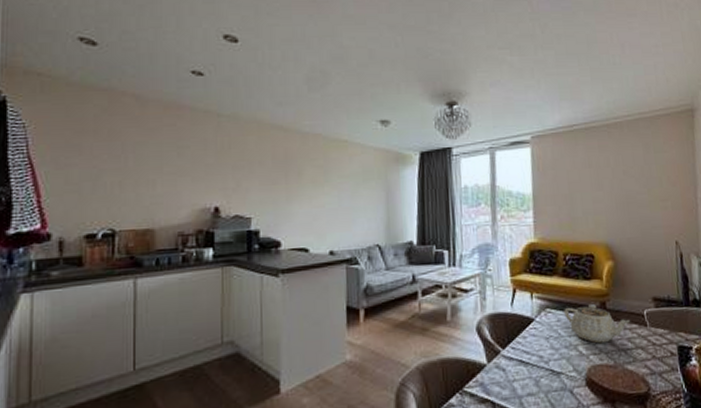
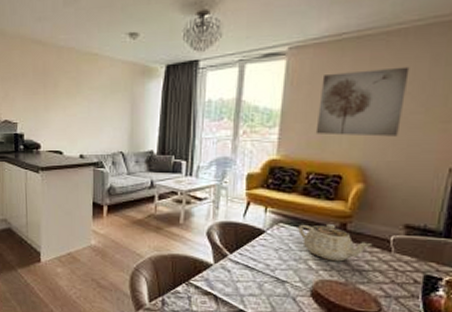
wall art: none [563,154,632,216] -> present [315,66,410,137]

